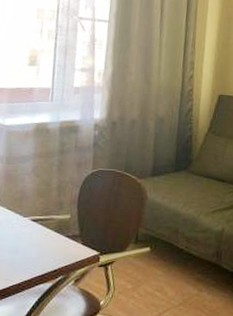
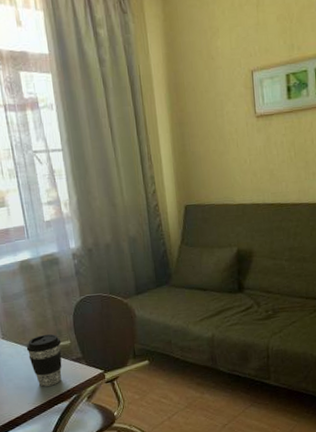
coffee cup: none [19,205,61,263] -> present [26,334,62,387]

